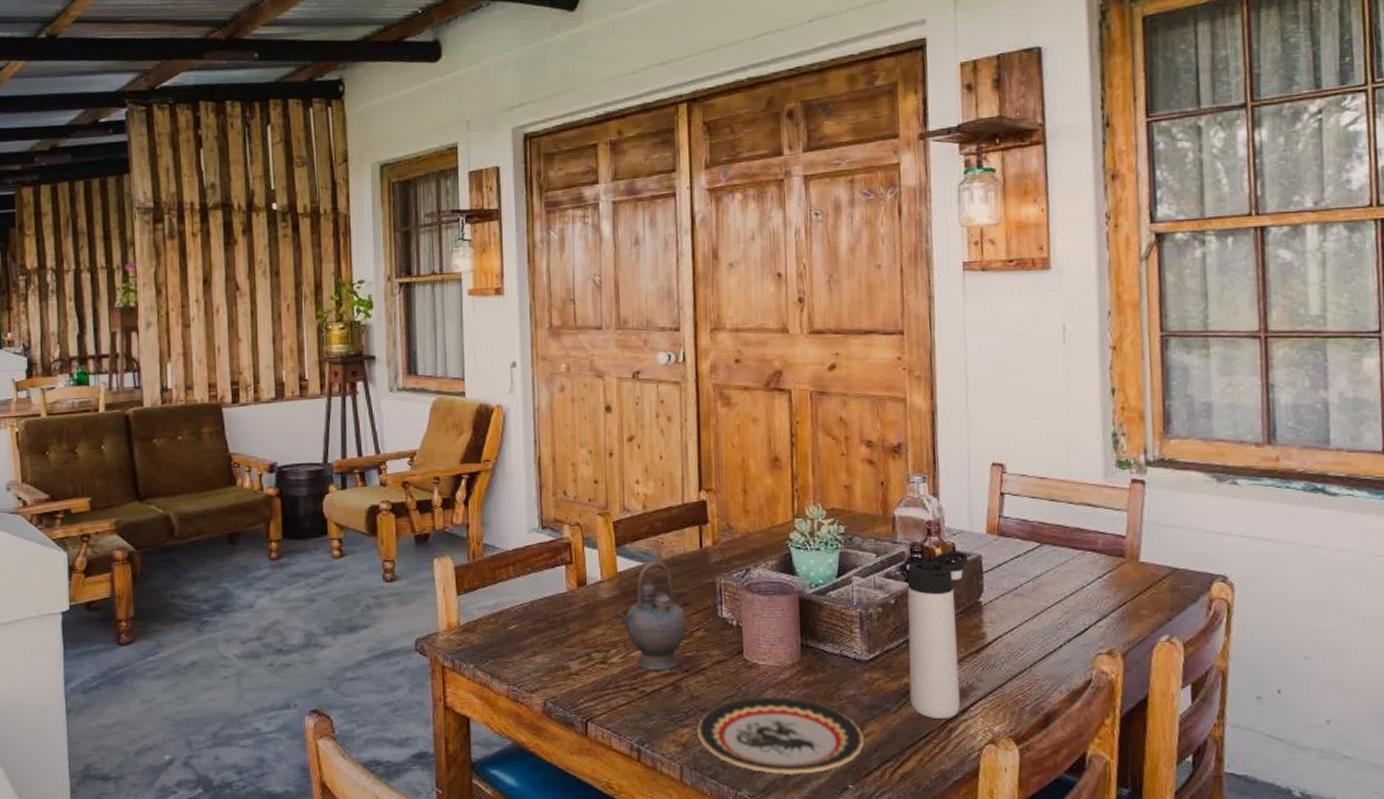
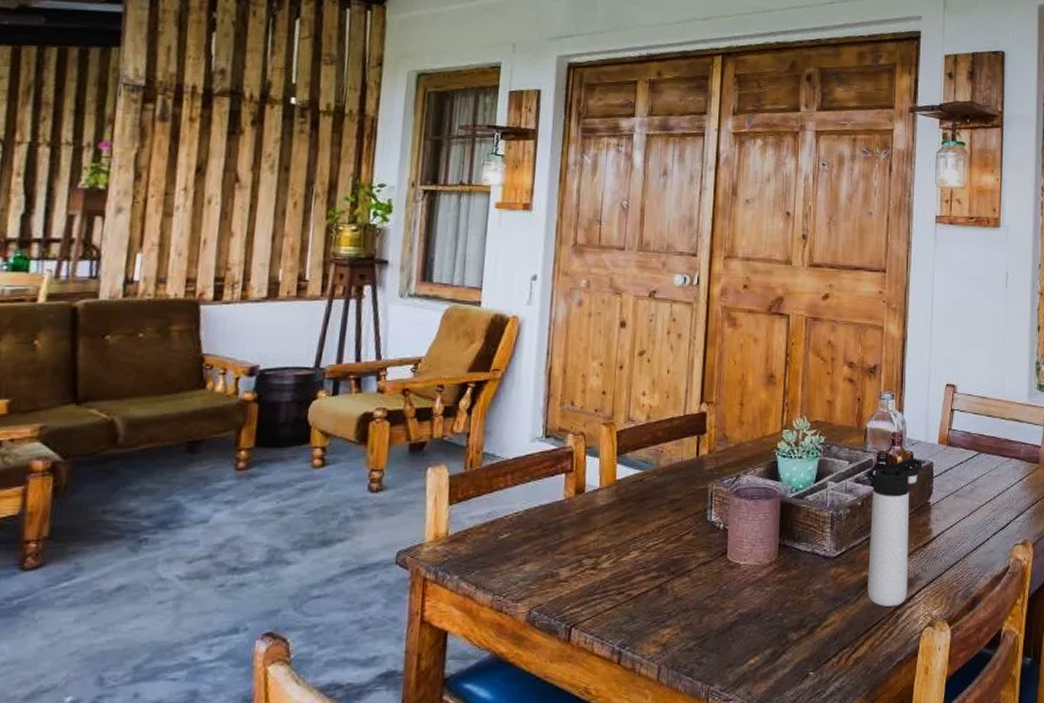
teapot: present [615,561,687,670] -> none [609,469,678,574]
plate: present [697,697,864,776] -> none [677,594,826,667]

